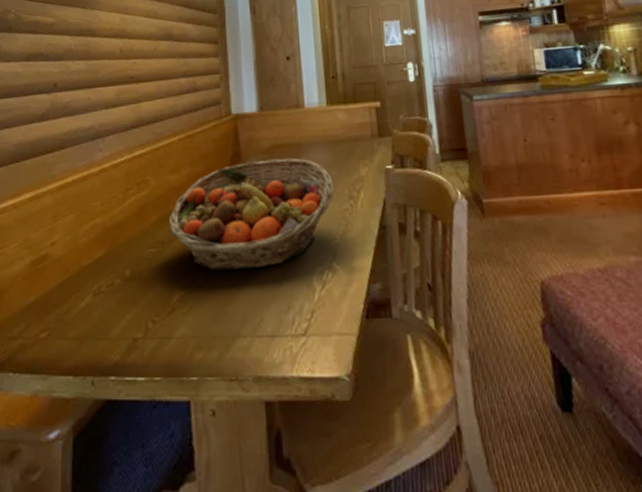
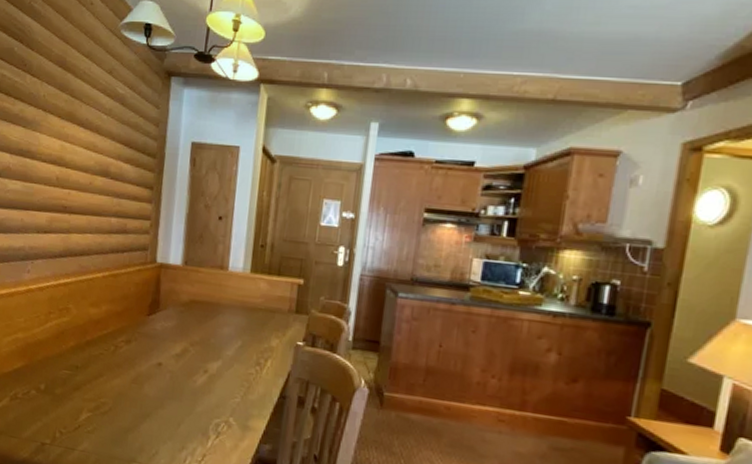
fruit basket: present [168,158,334,271] -> none [84,310,244,409]

